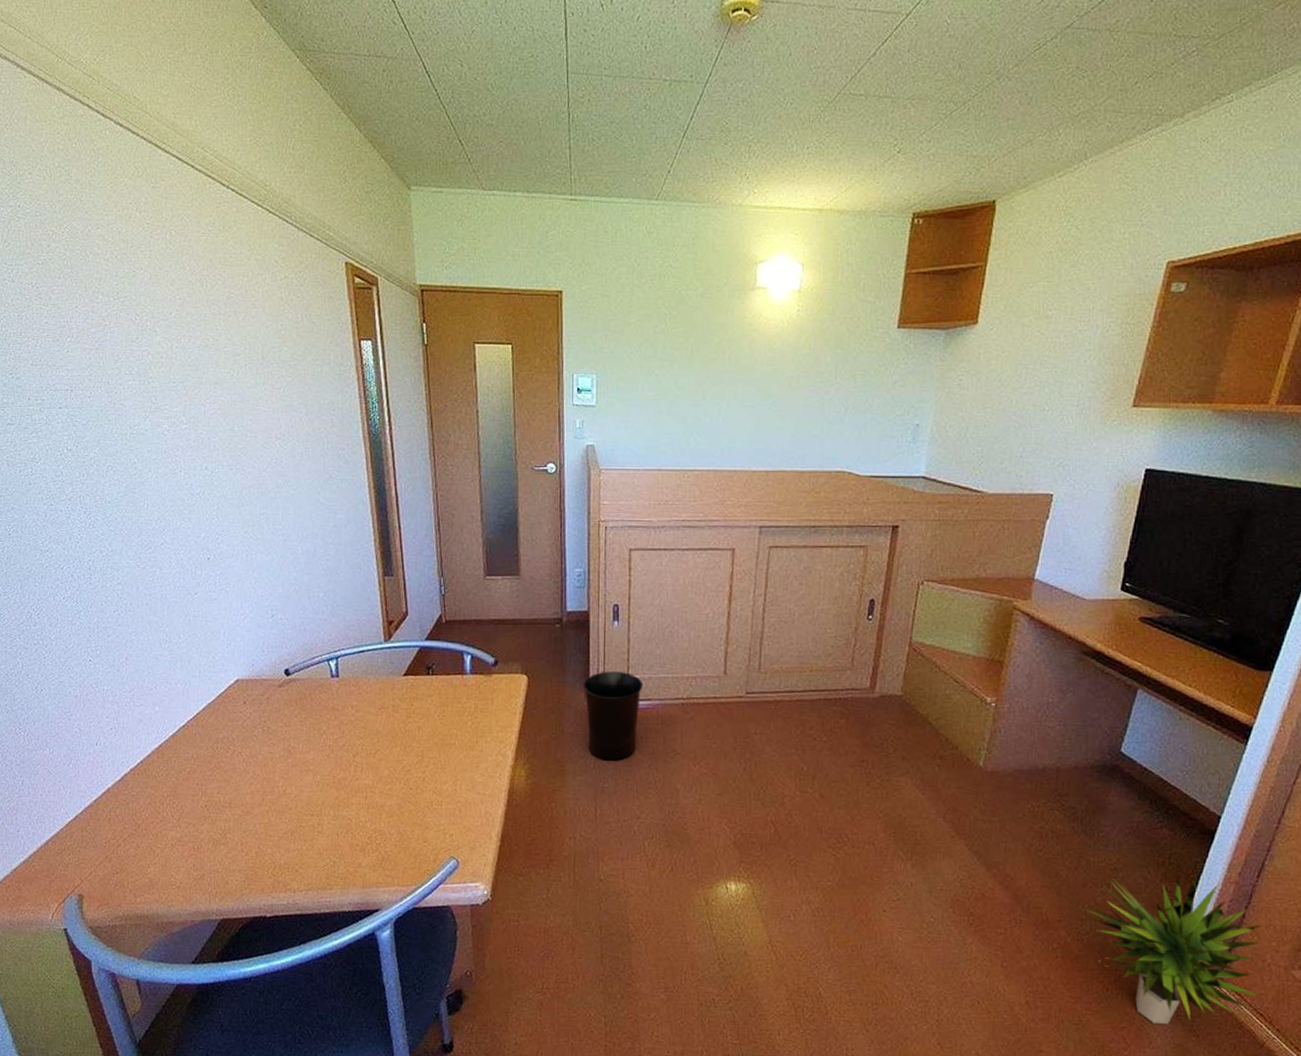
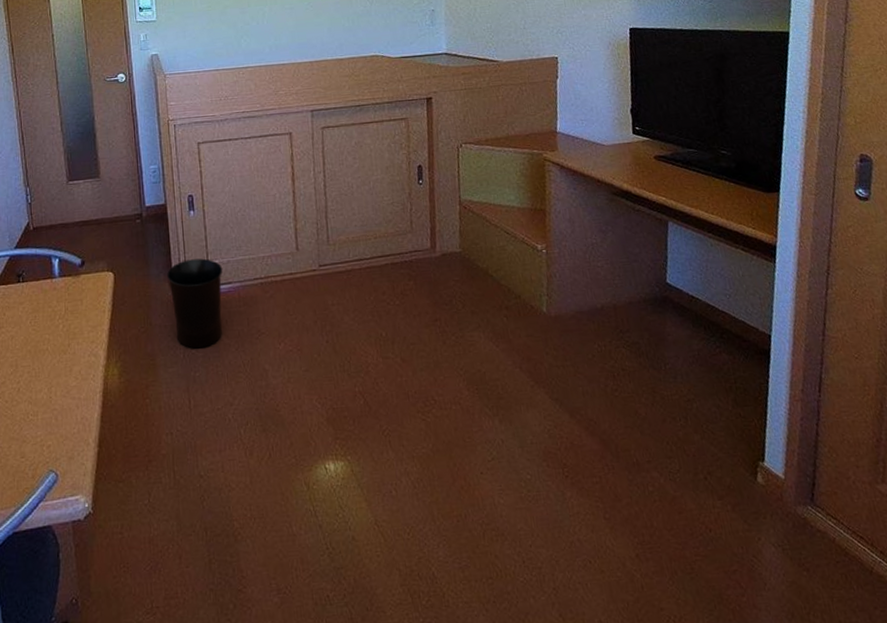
plant: present [1082,873,1261,1025] -> none [667,396,852,563]

